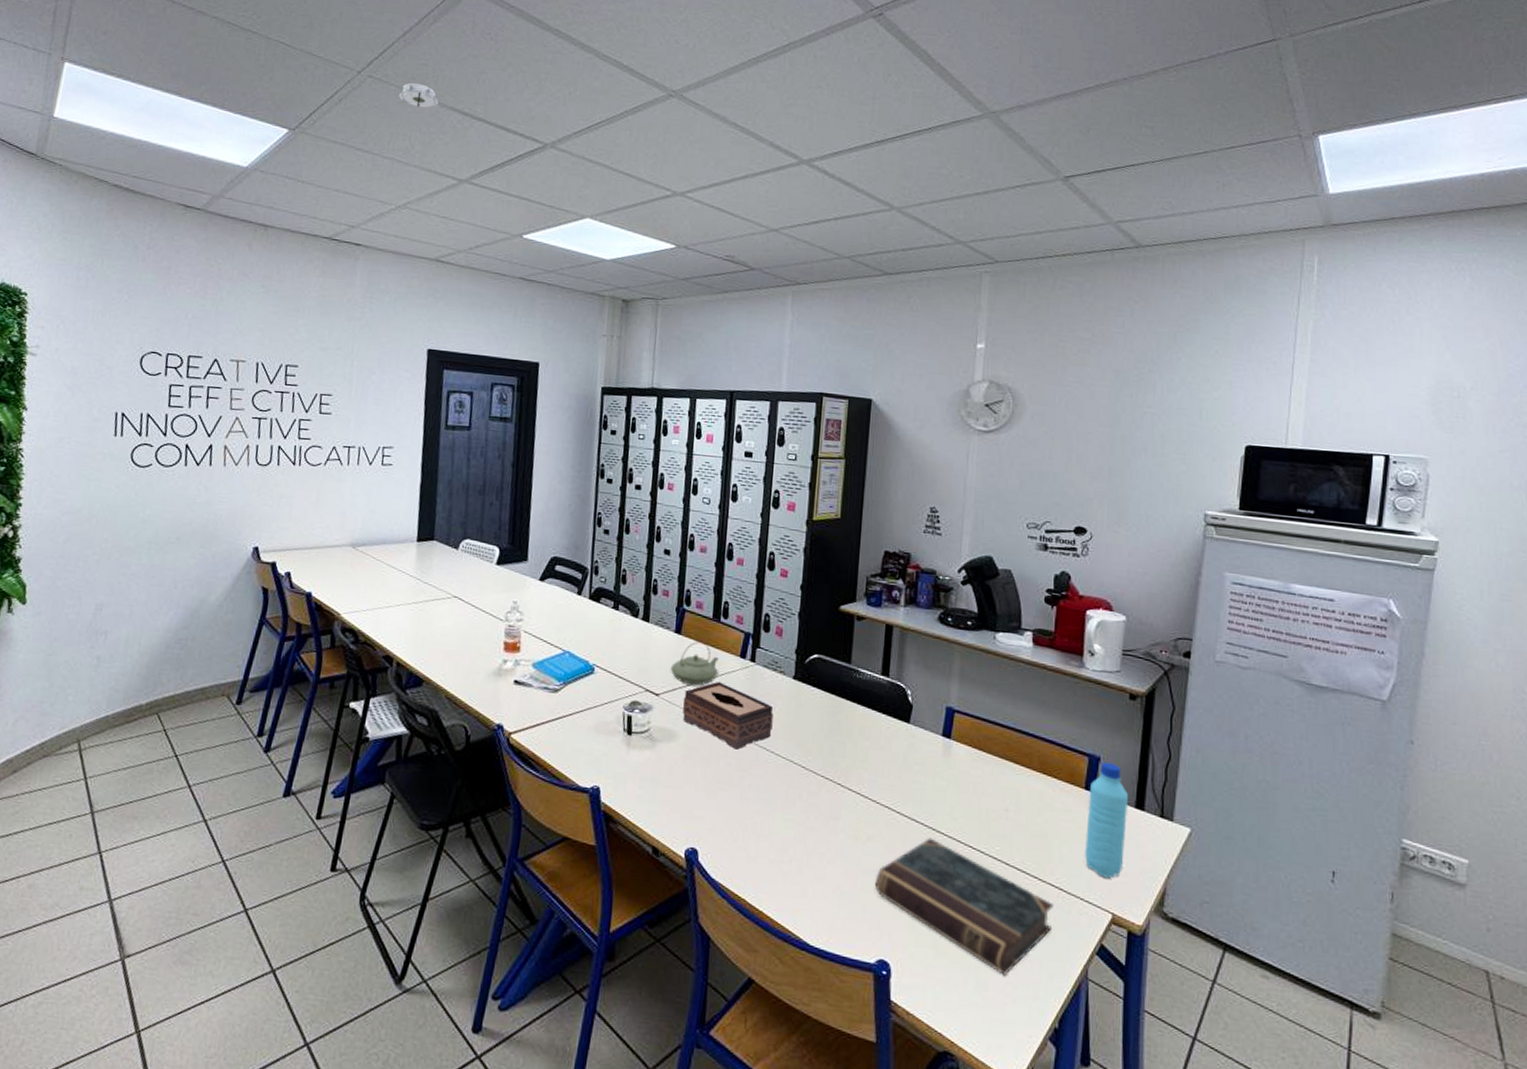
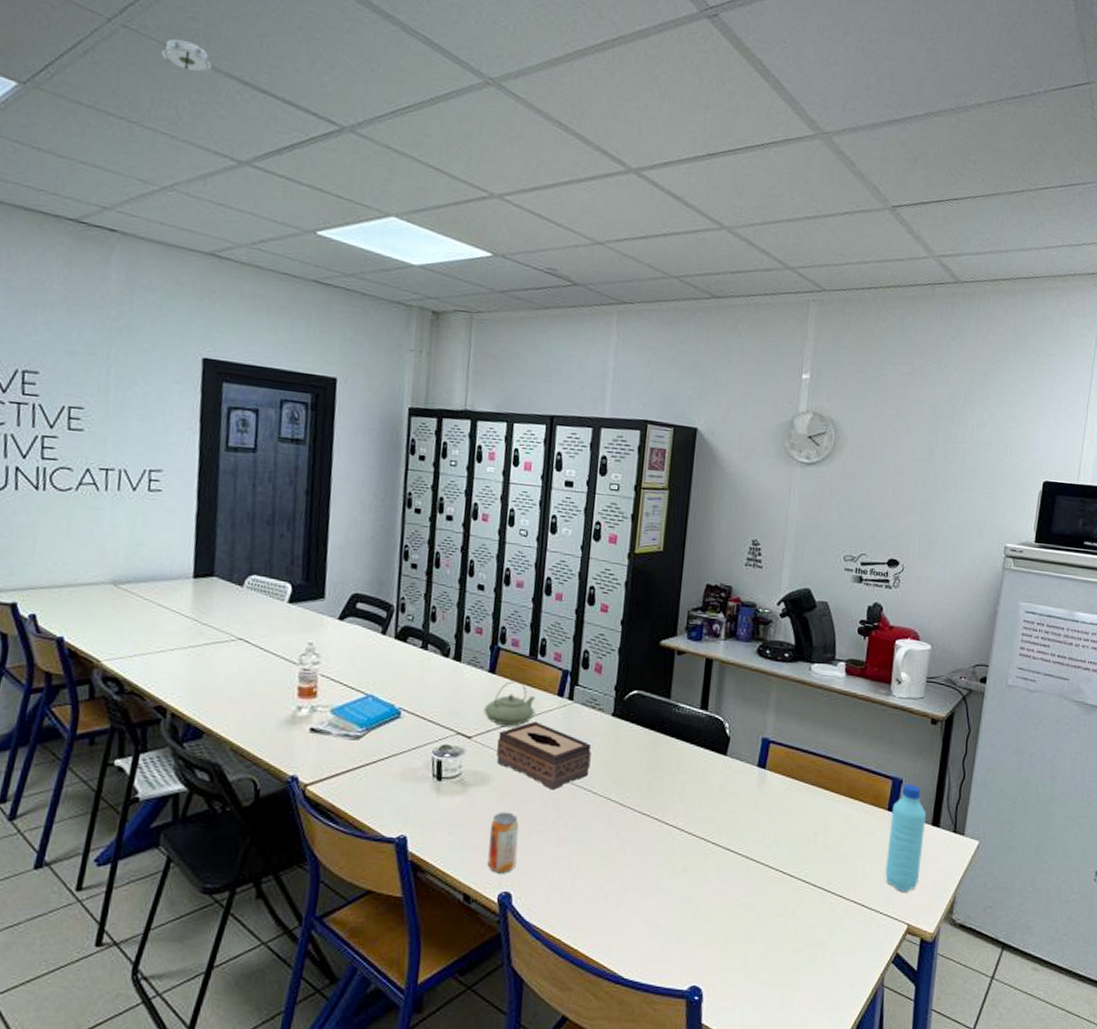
beverage can: none [675,768,705,829] -> present [487,811,519,874]
book: present [874,837,1054,975] -> none [689,865,856,990]

